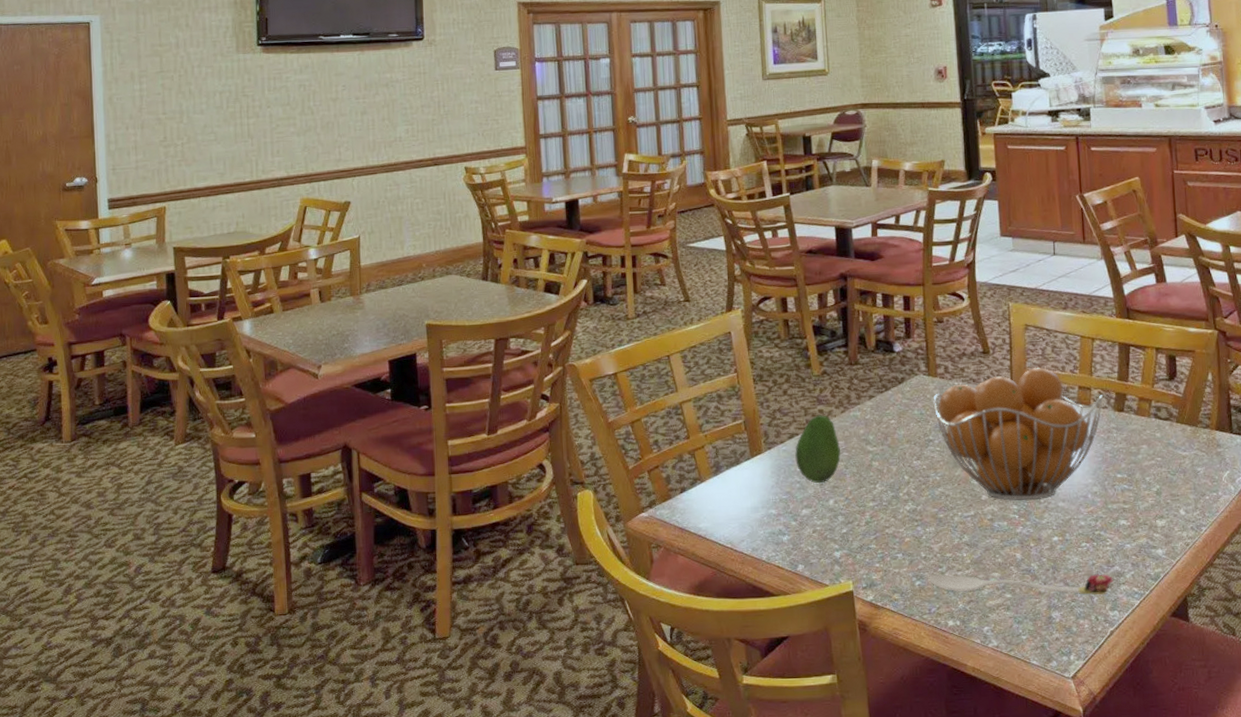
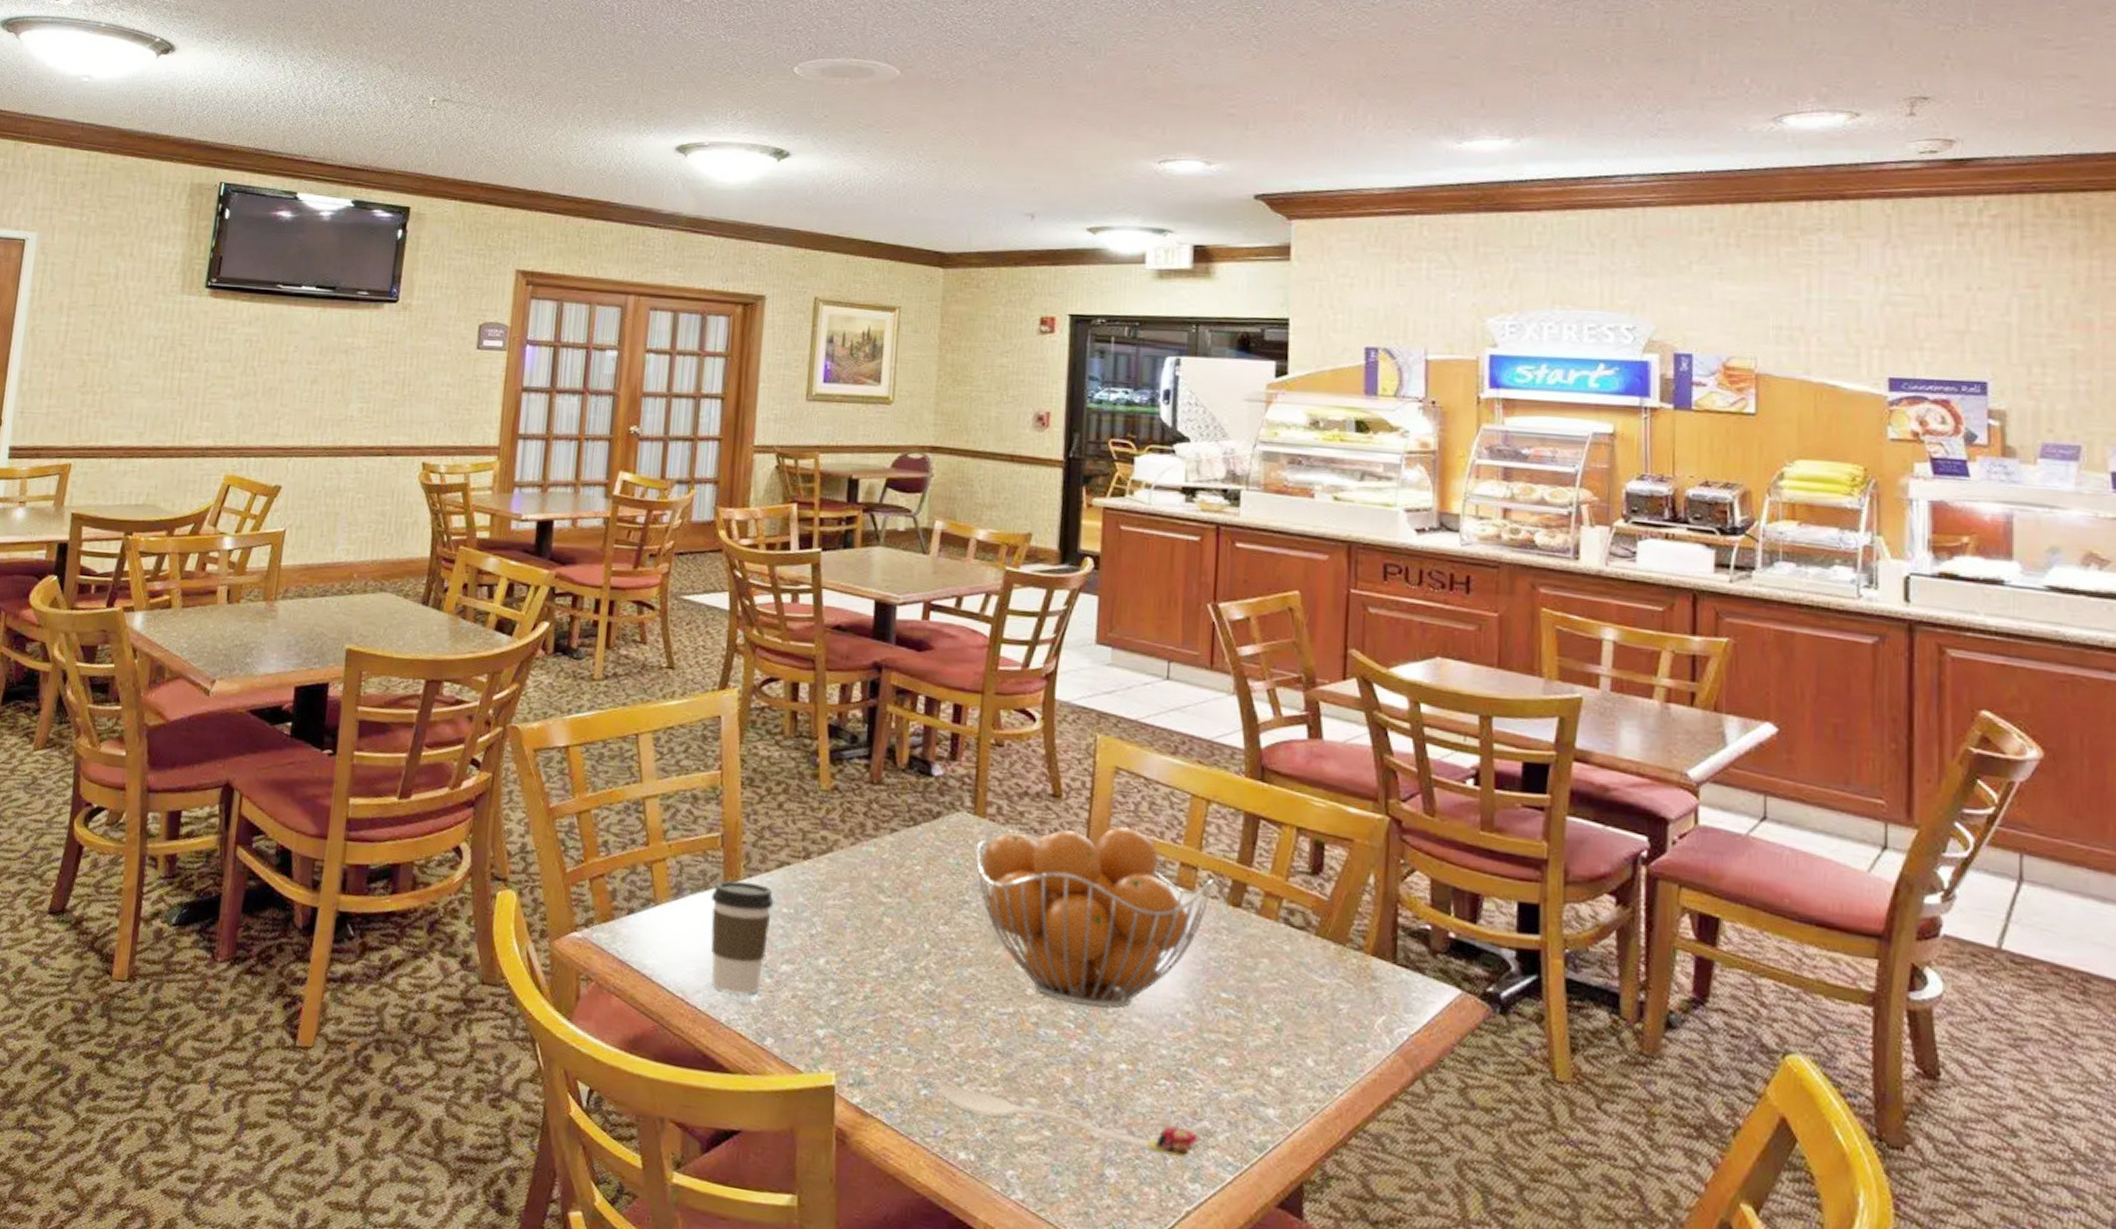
coffee cup: none [743,453,790,538] -> present [710,880,774,995]
fruit: present [795,415,841,484] -> none [781,842,844,935]

